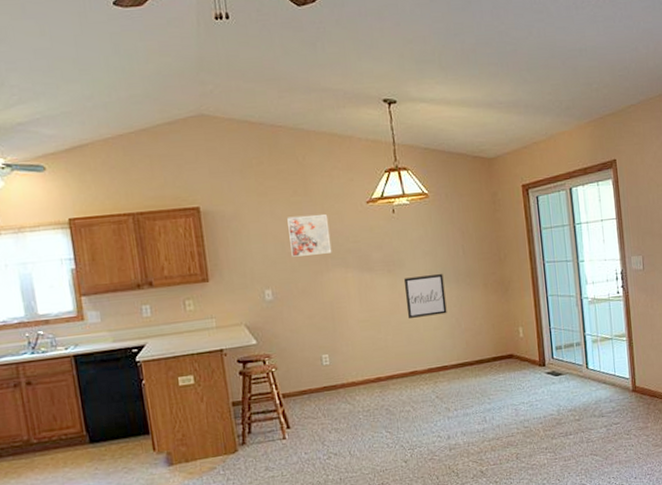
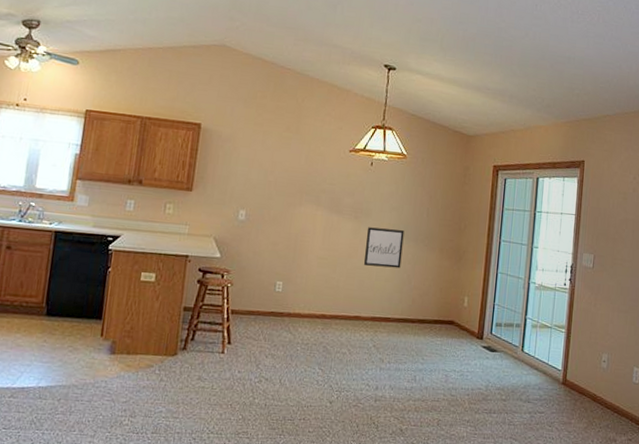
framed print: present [287,214,332,257] -> none [271,149,312,189]

